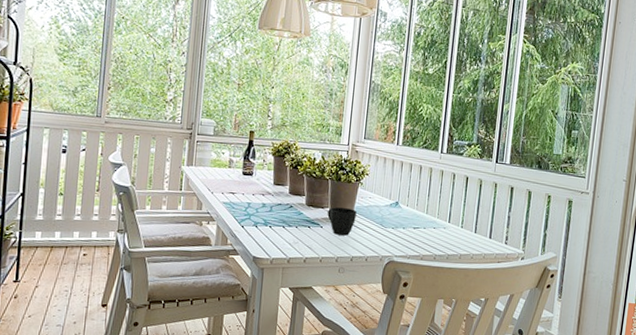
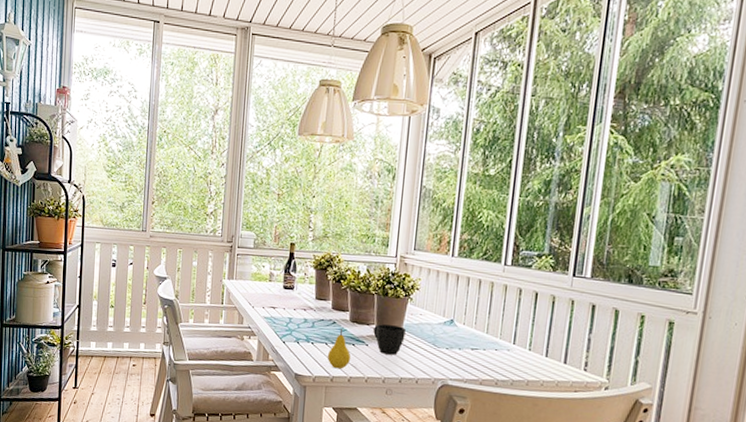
fruit: none [284,212,307,251] -> present [327,329,351,369]

